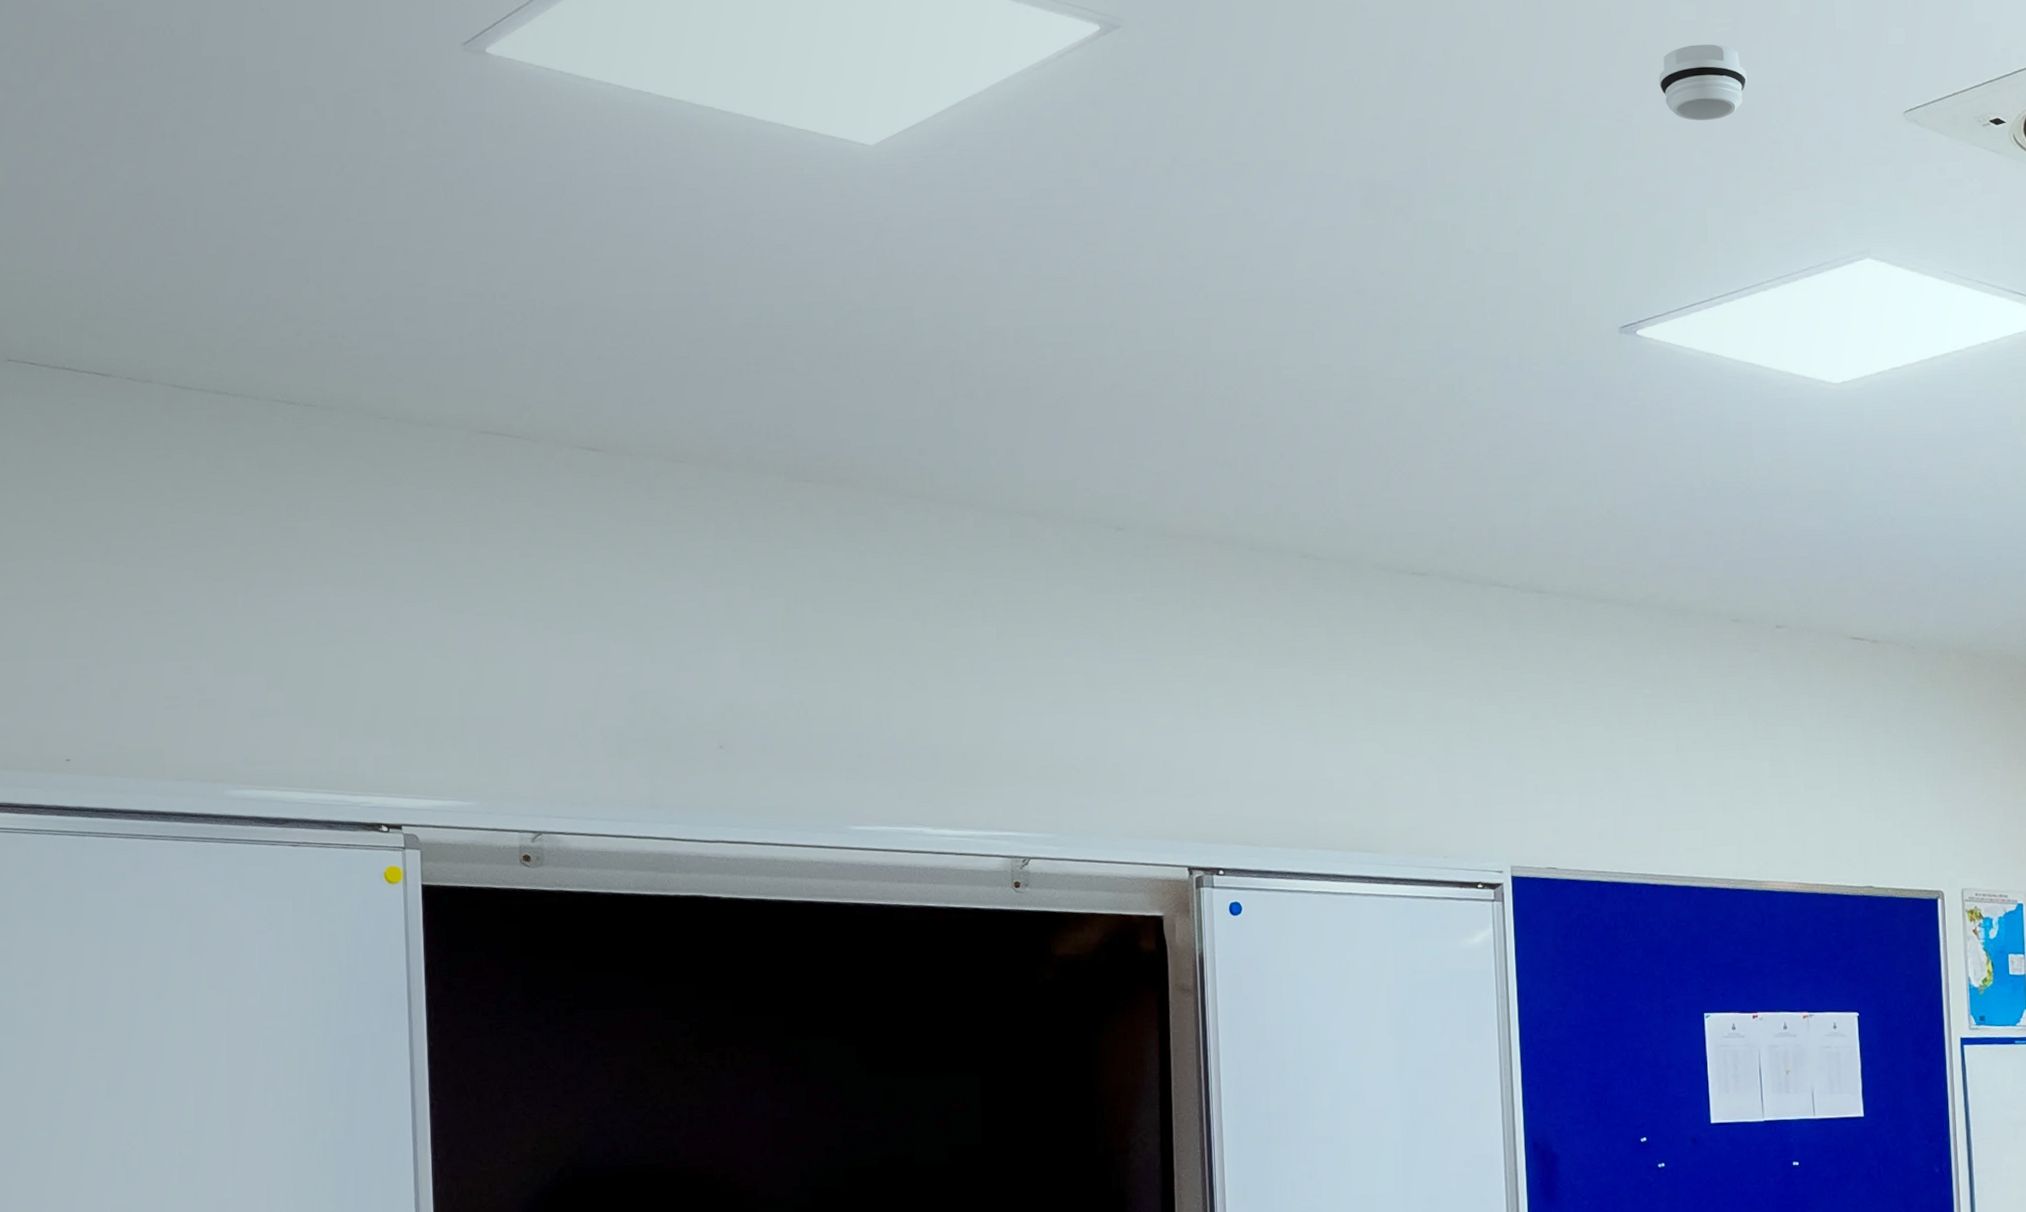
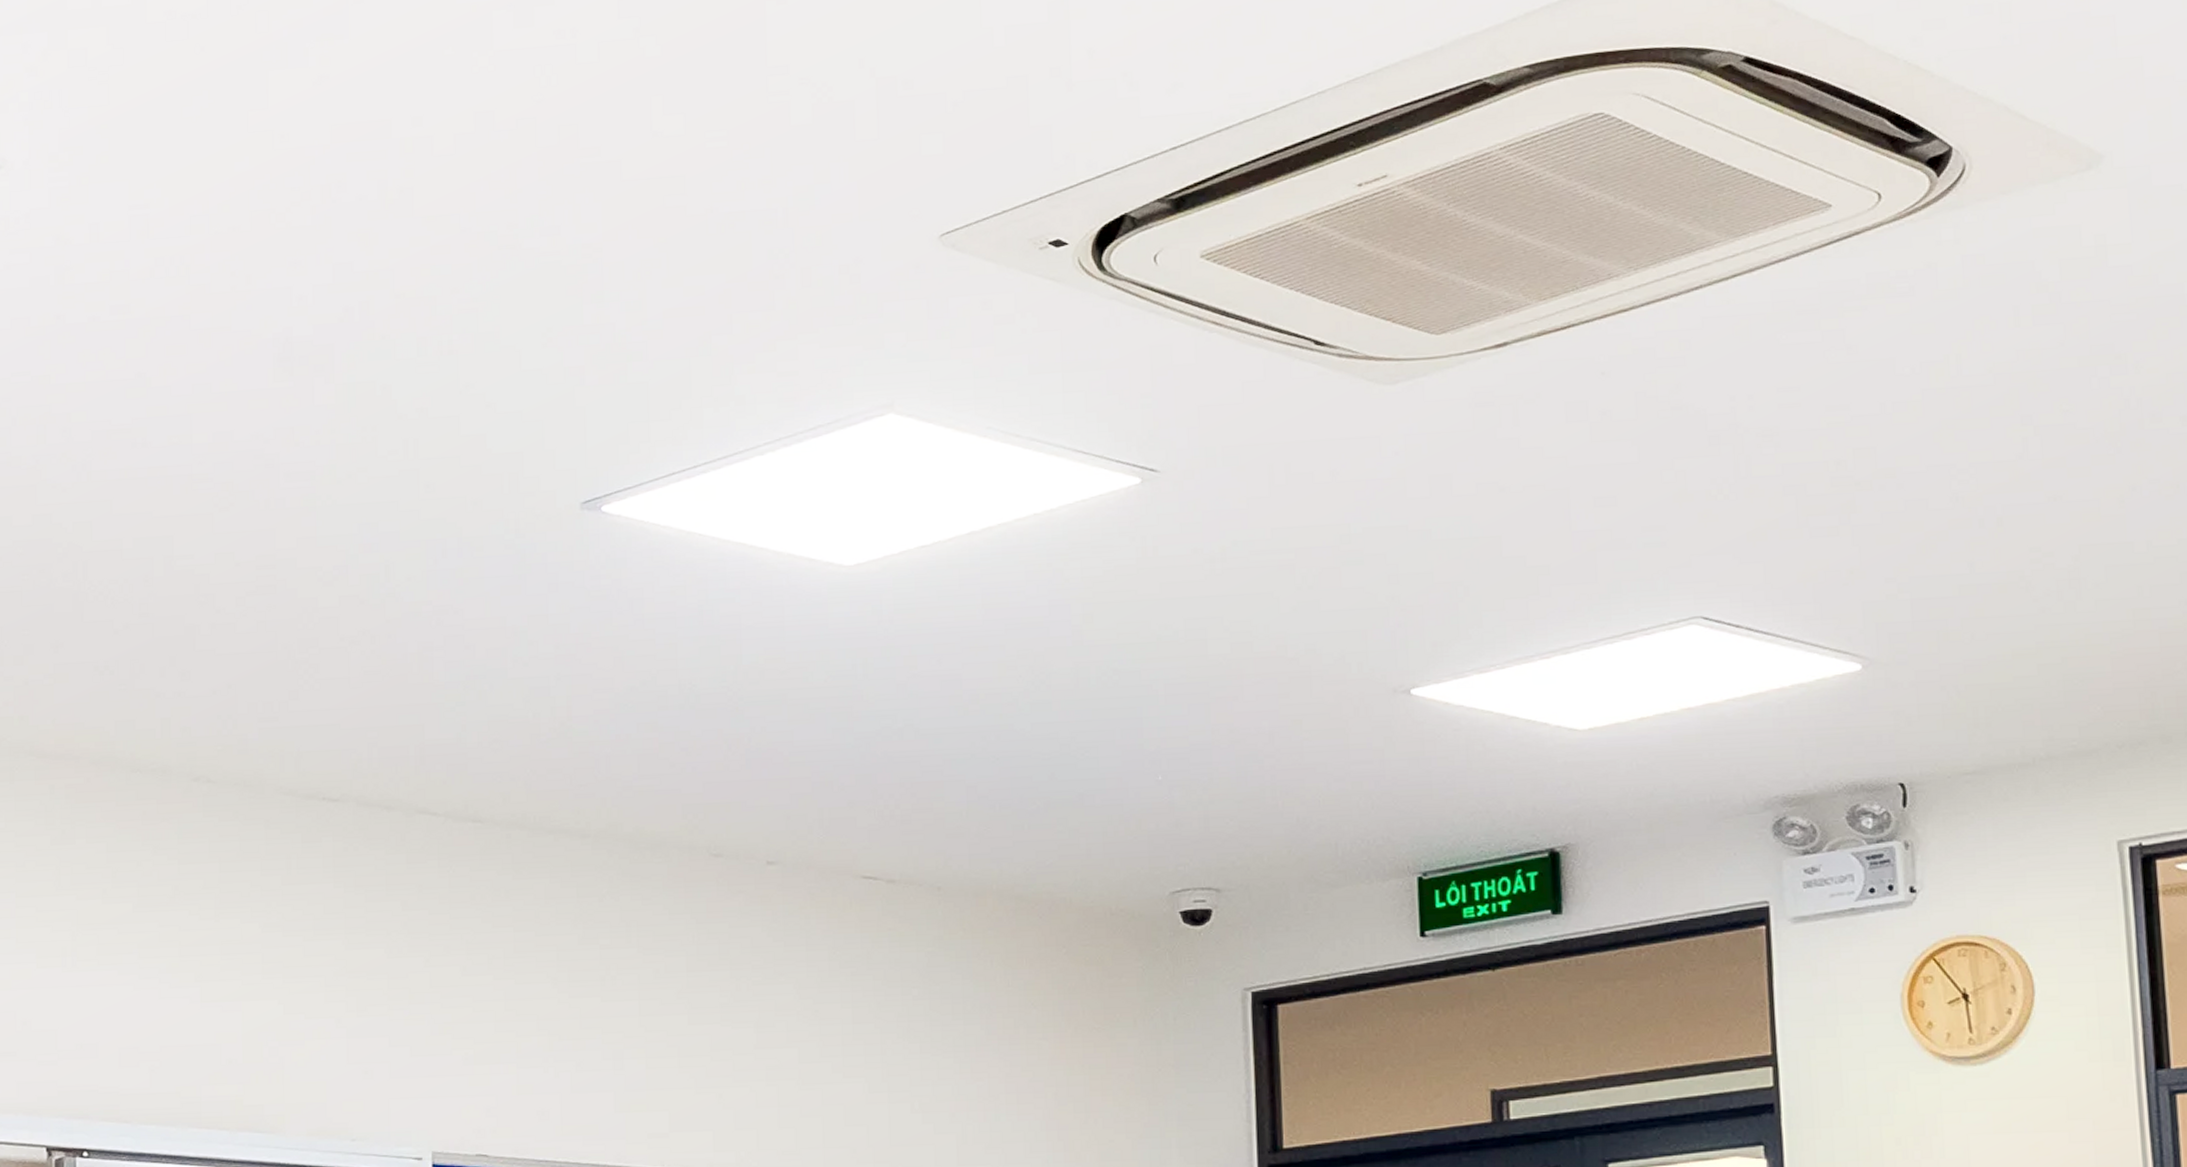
smoke detector: present [1659,44,1748,121] -> none [636,162,745,255]

